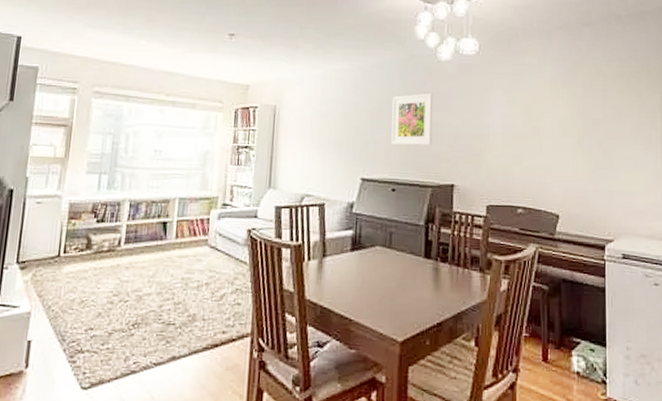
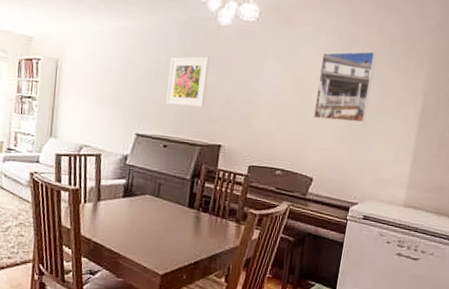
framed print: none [550,76,605,150] -> present [314,51,376,123]

